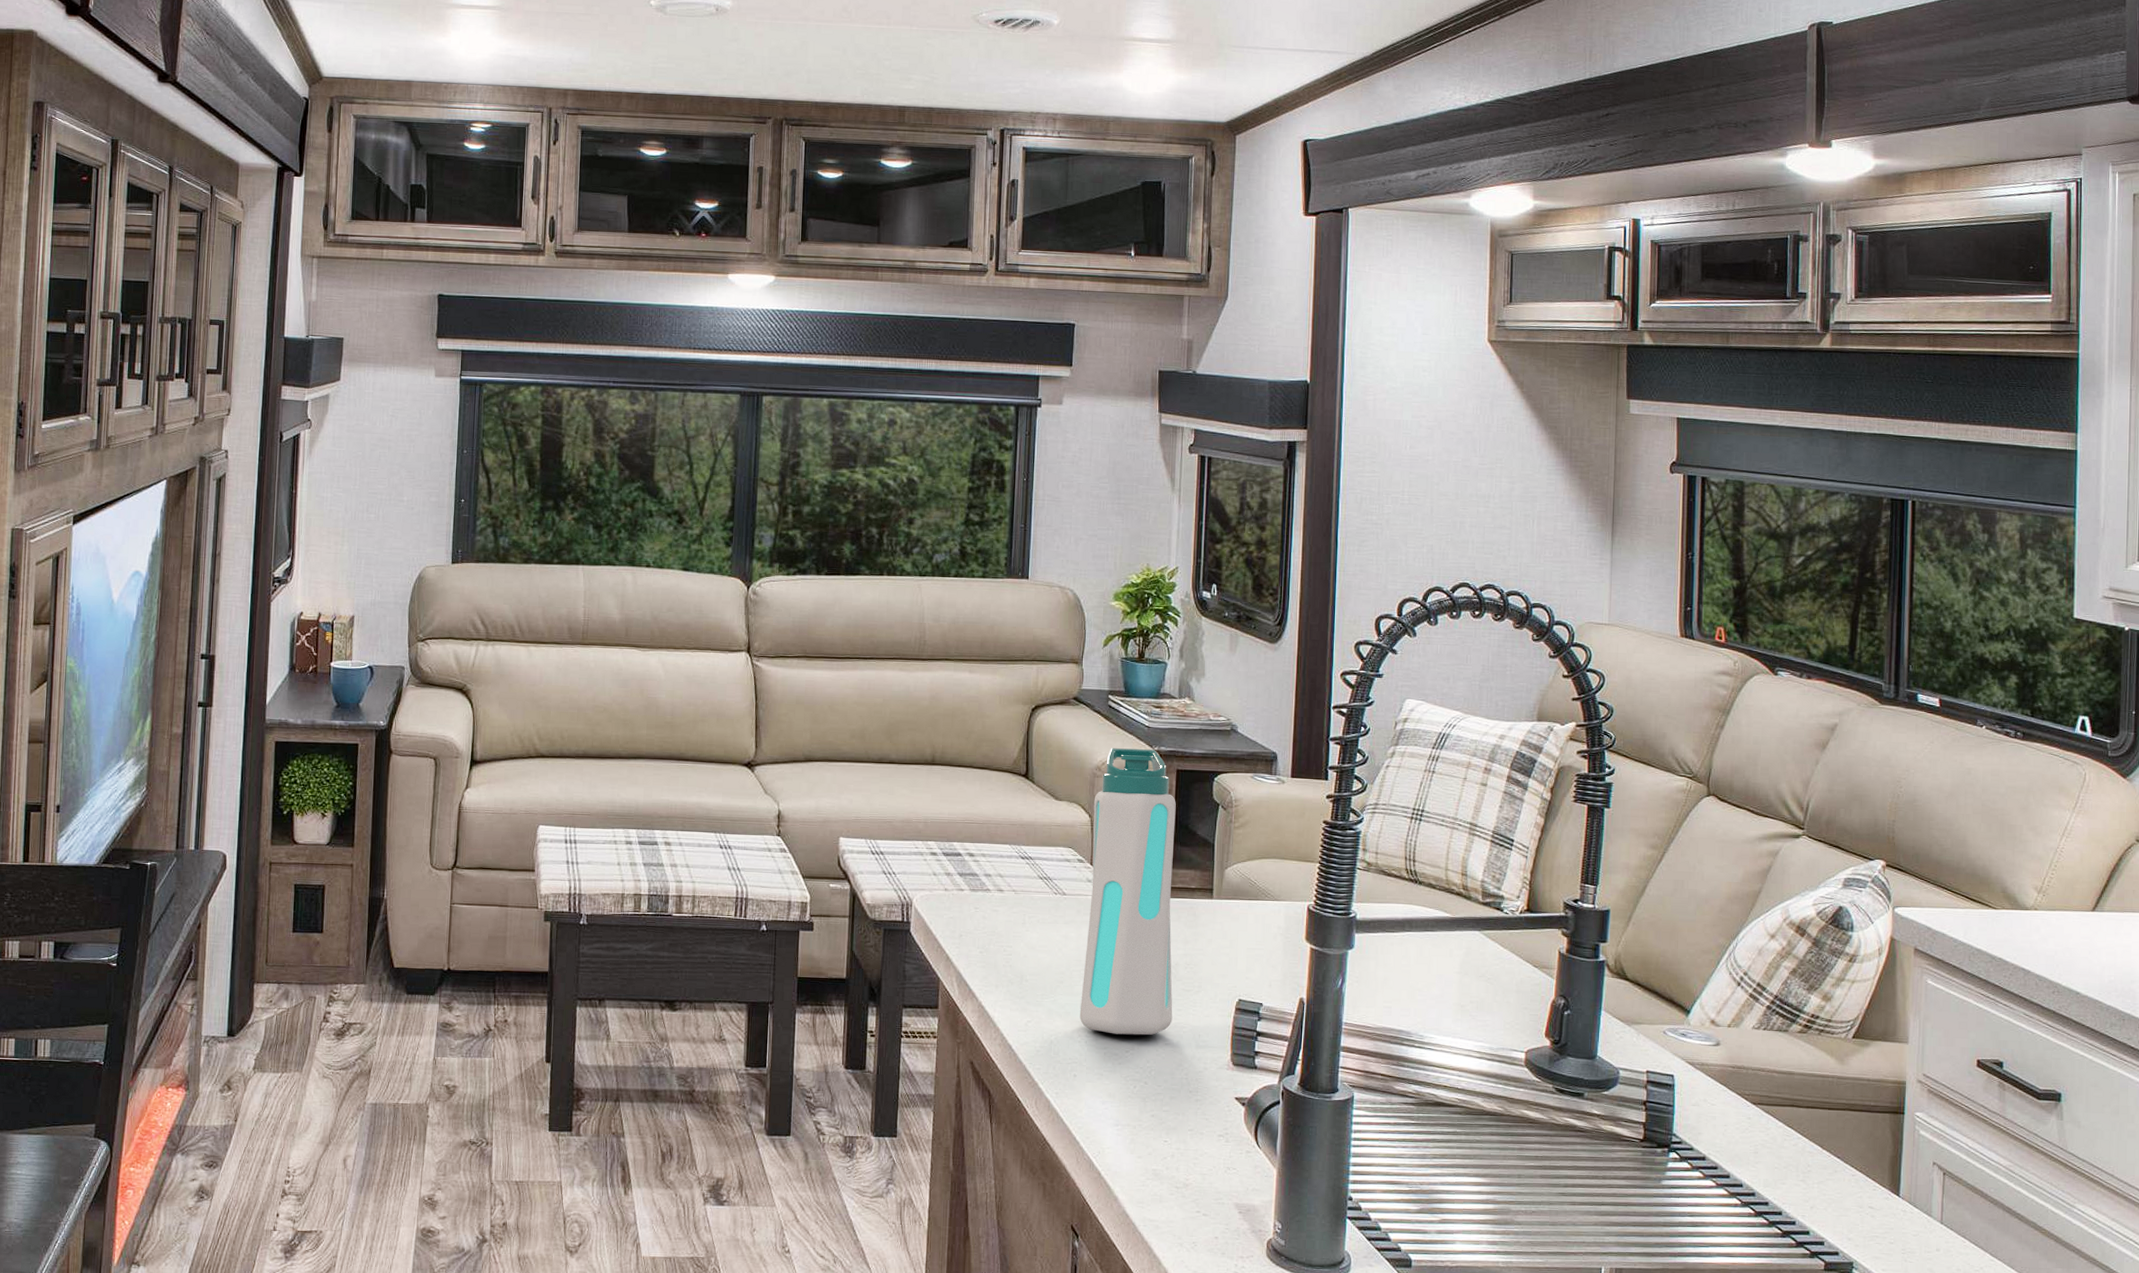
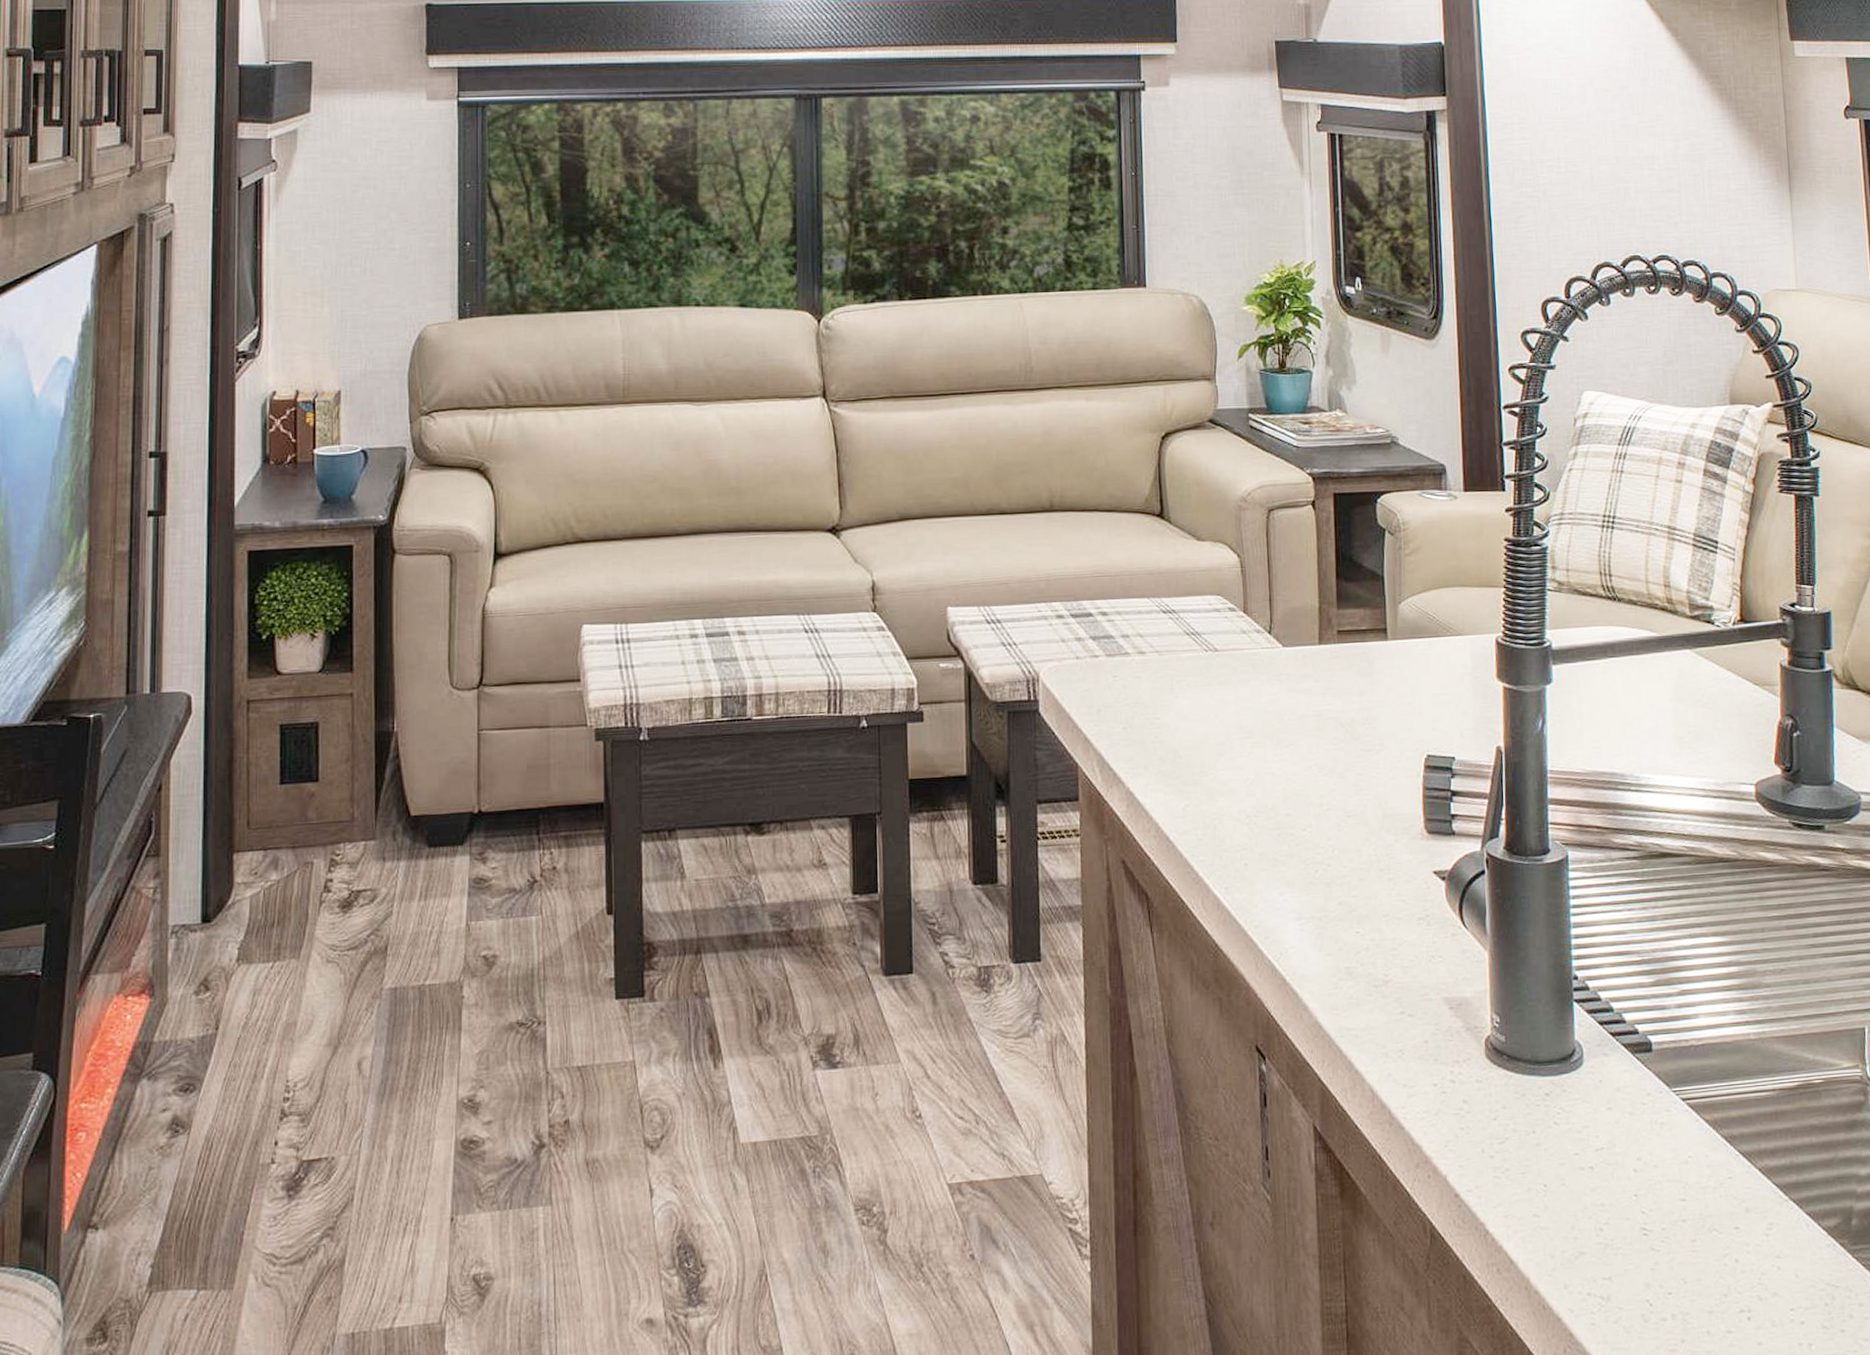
water bottle: present [1079,748,1176,1035] -> none [1241,472,1354,811]

